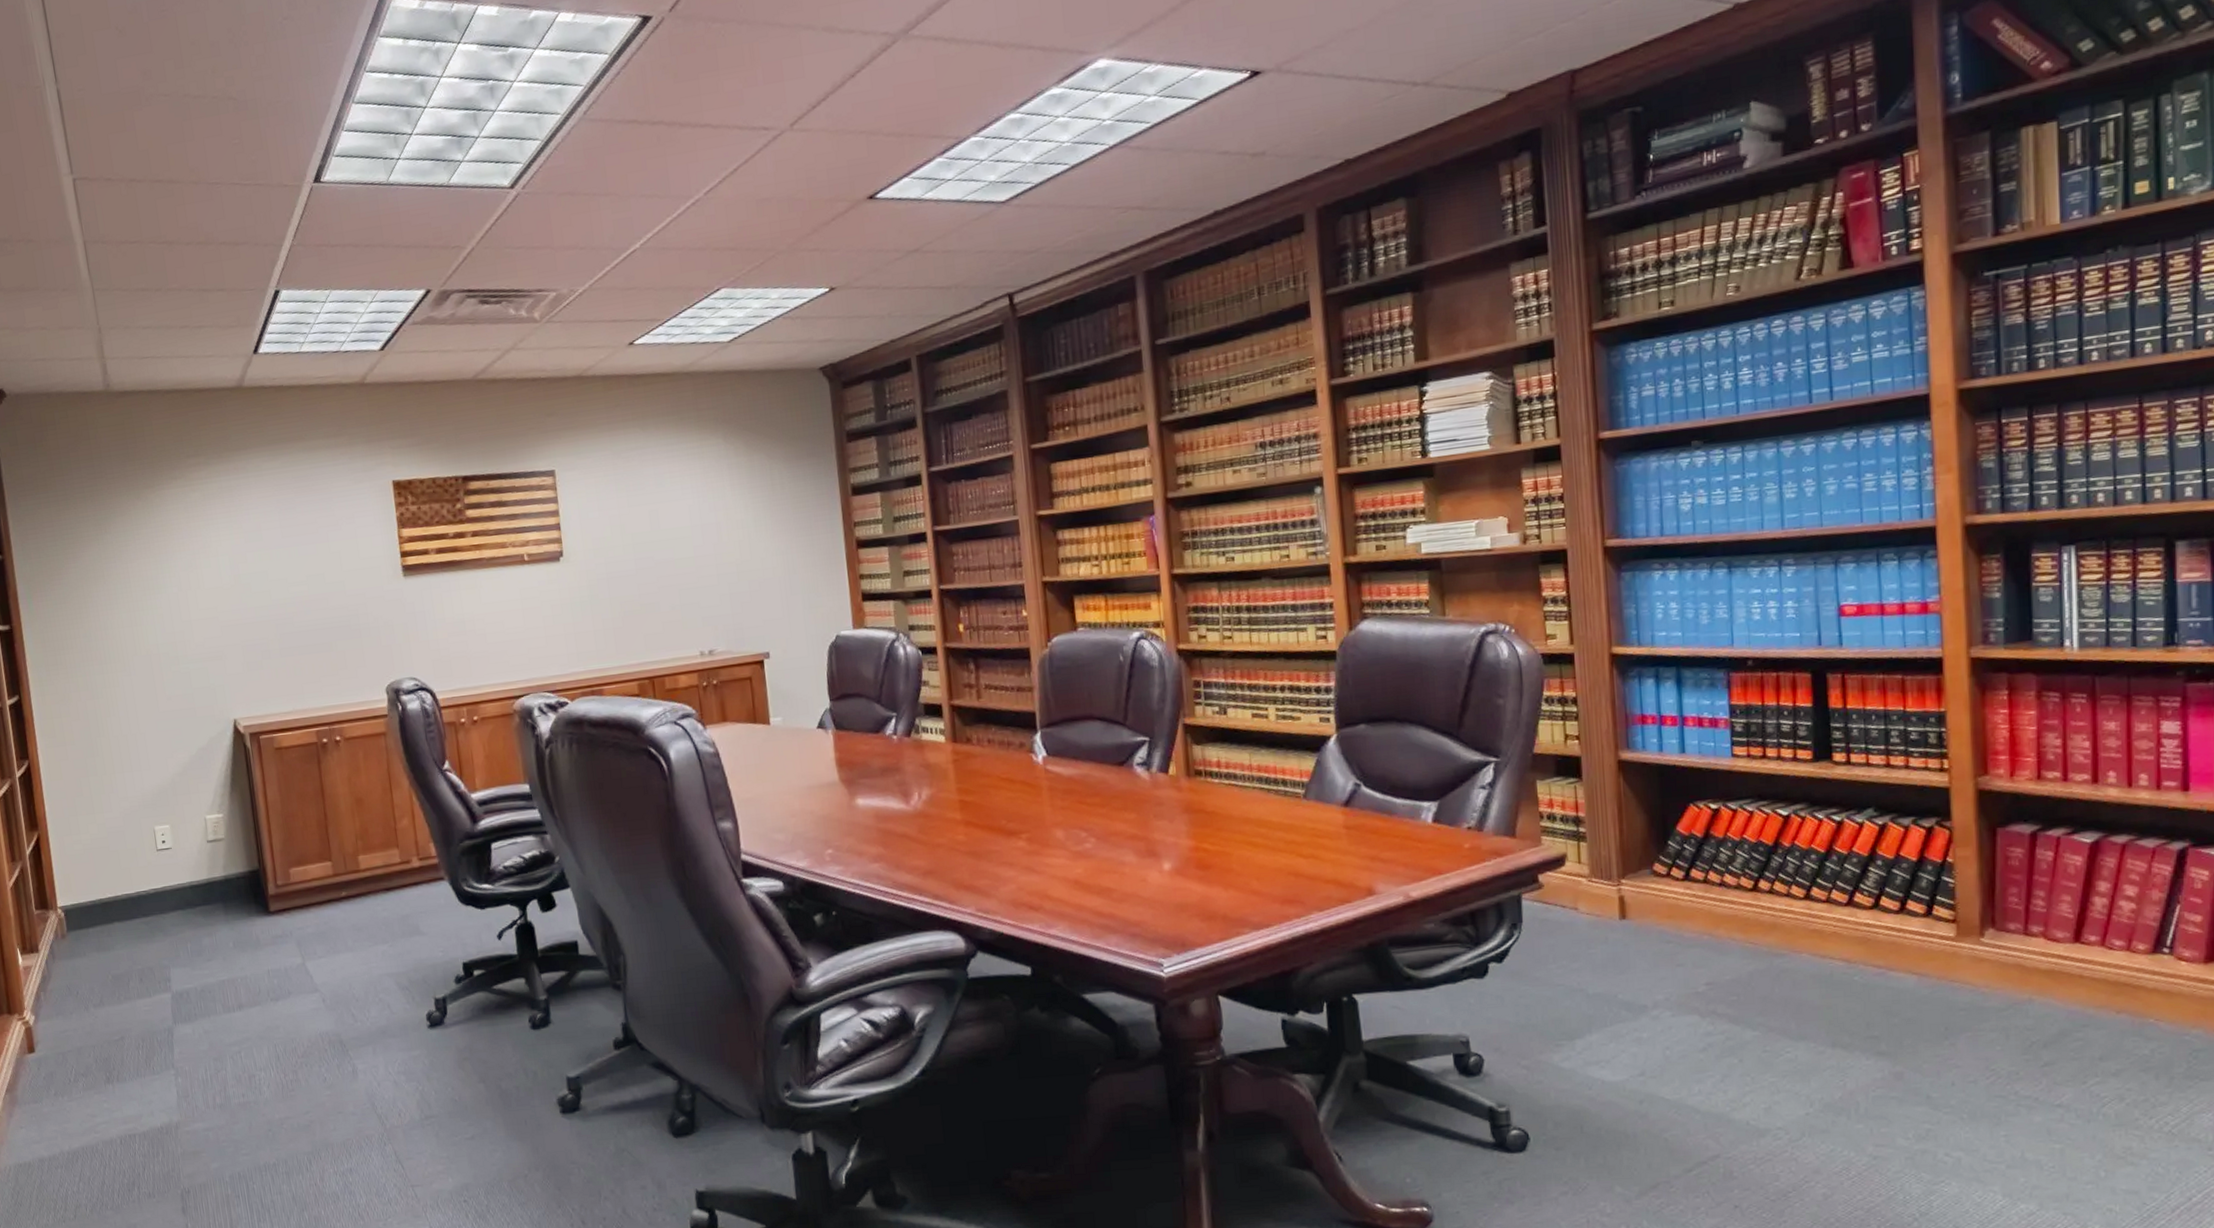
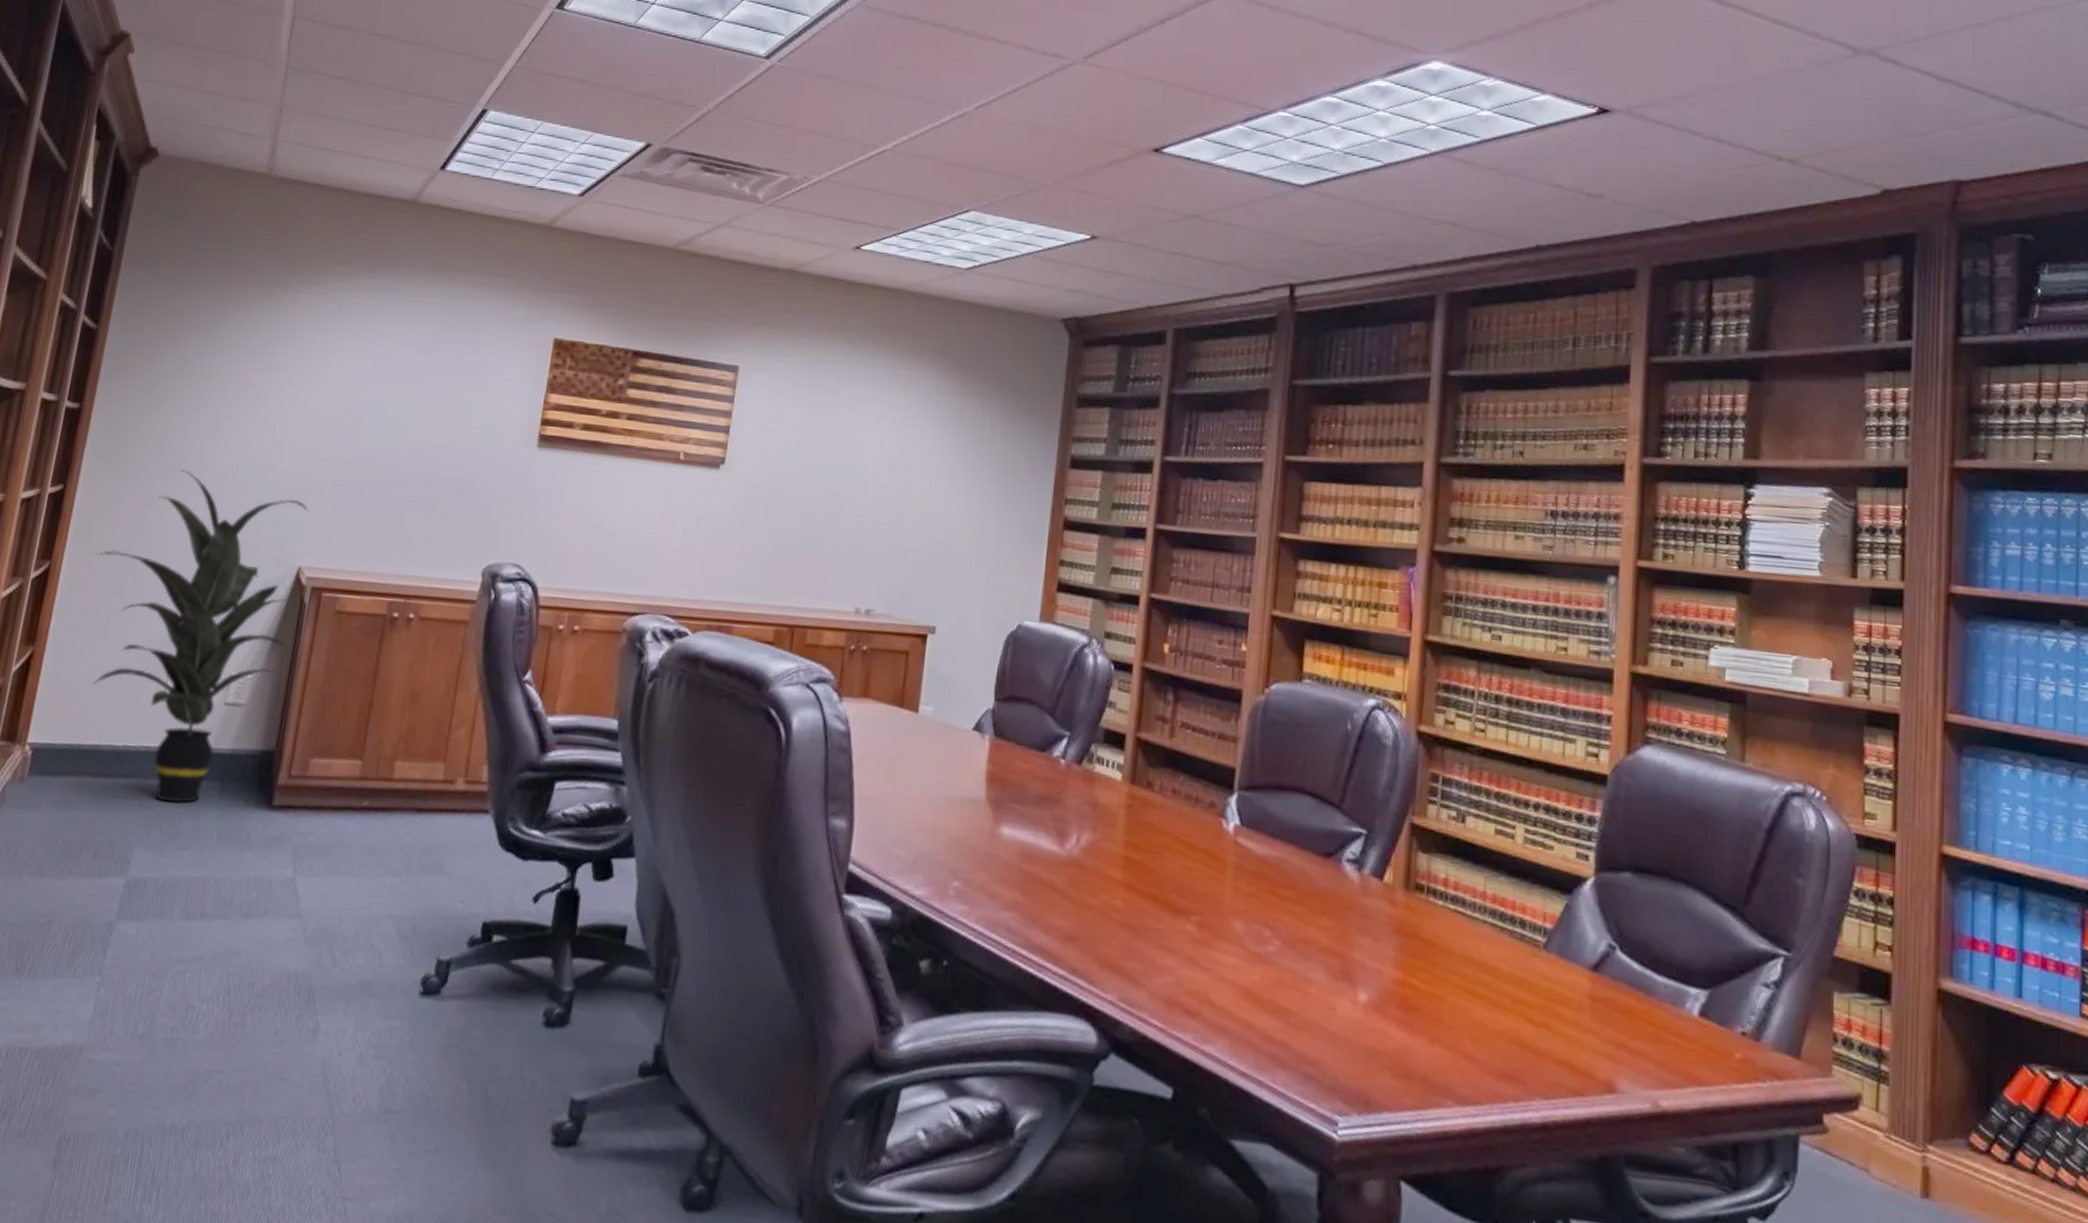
indoor plant: none [64,661,250,928] -> present [92,470,310,804]

